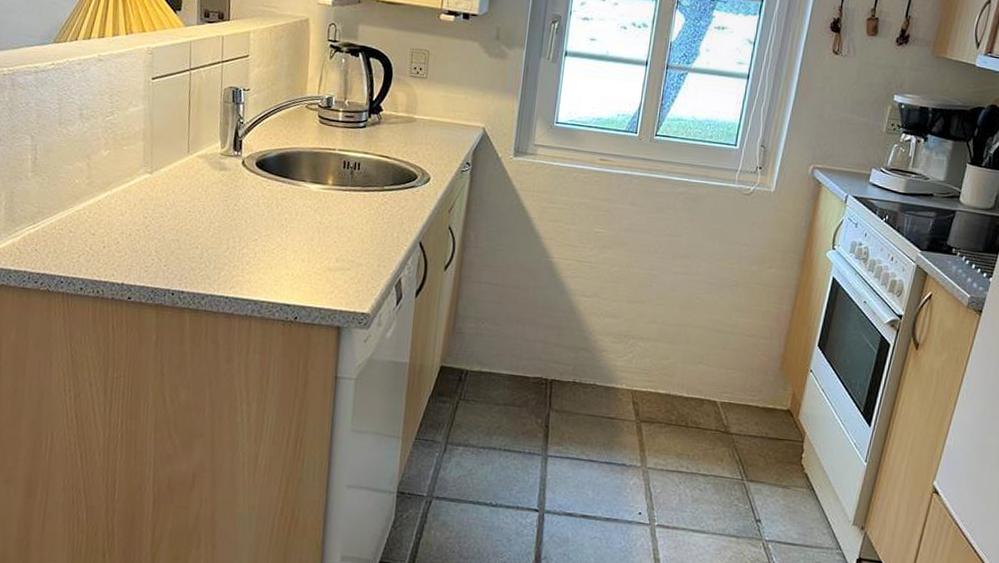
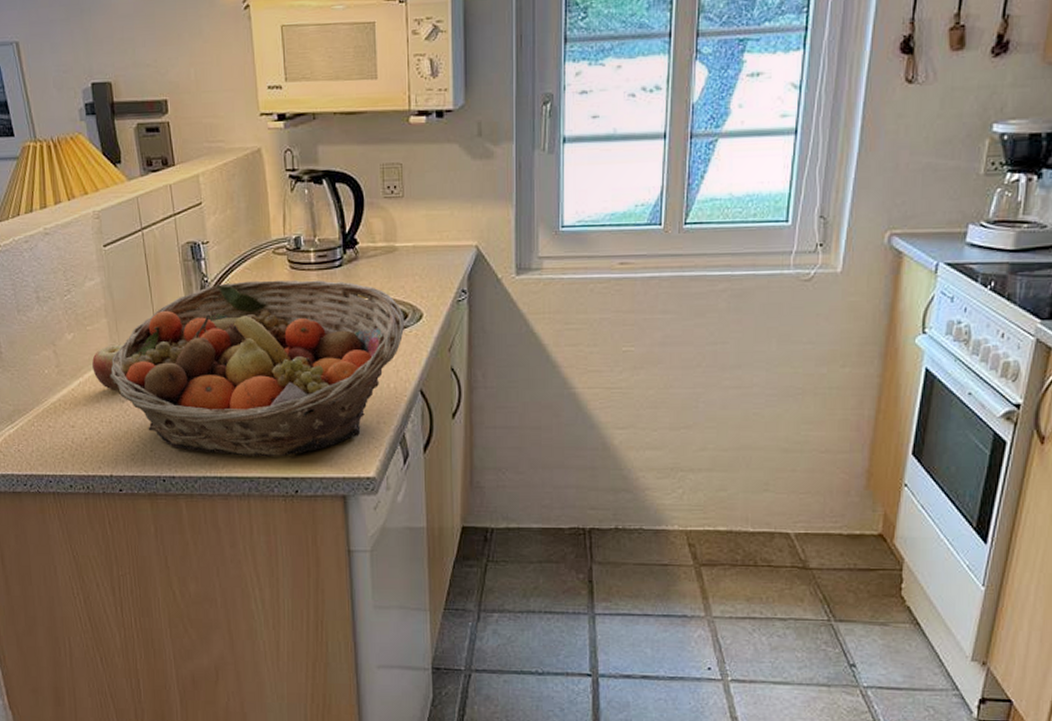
apple: none [122,166,154,208] -> present [92,345,122,392]
fruit basket: none [137,126,415,286] -> present [109,280,405,457]

